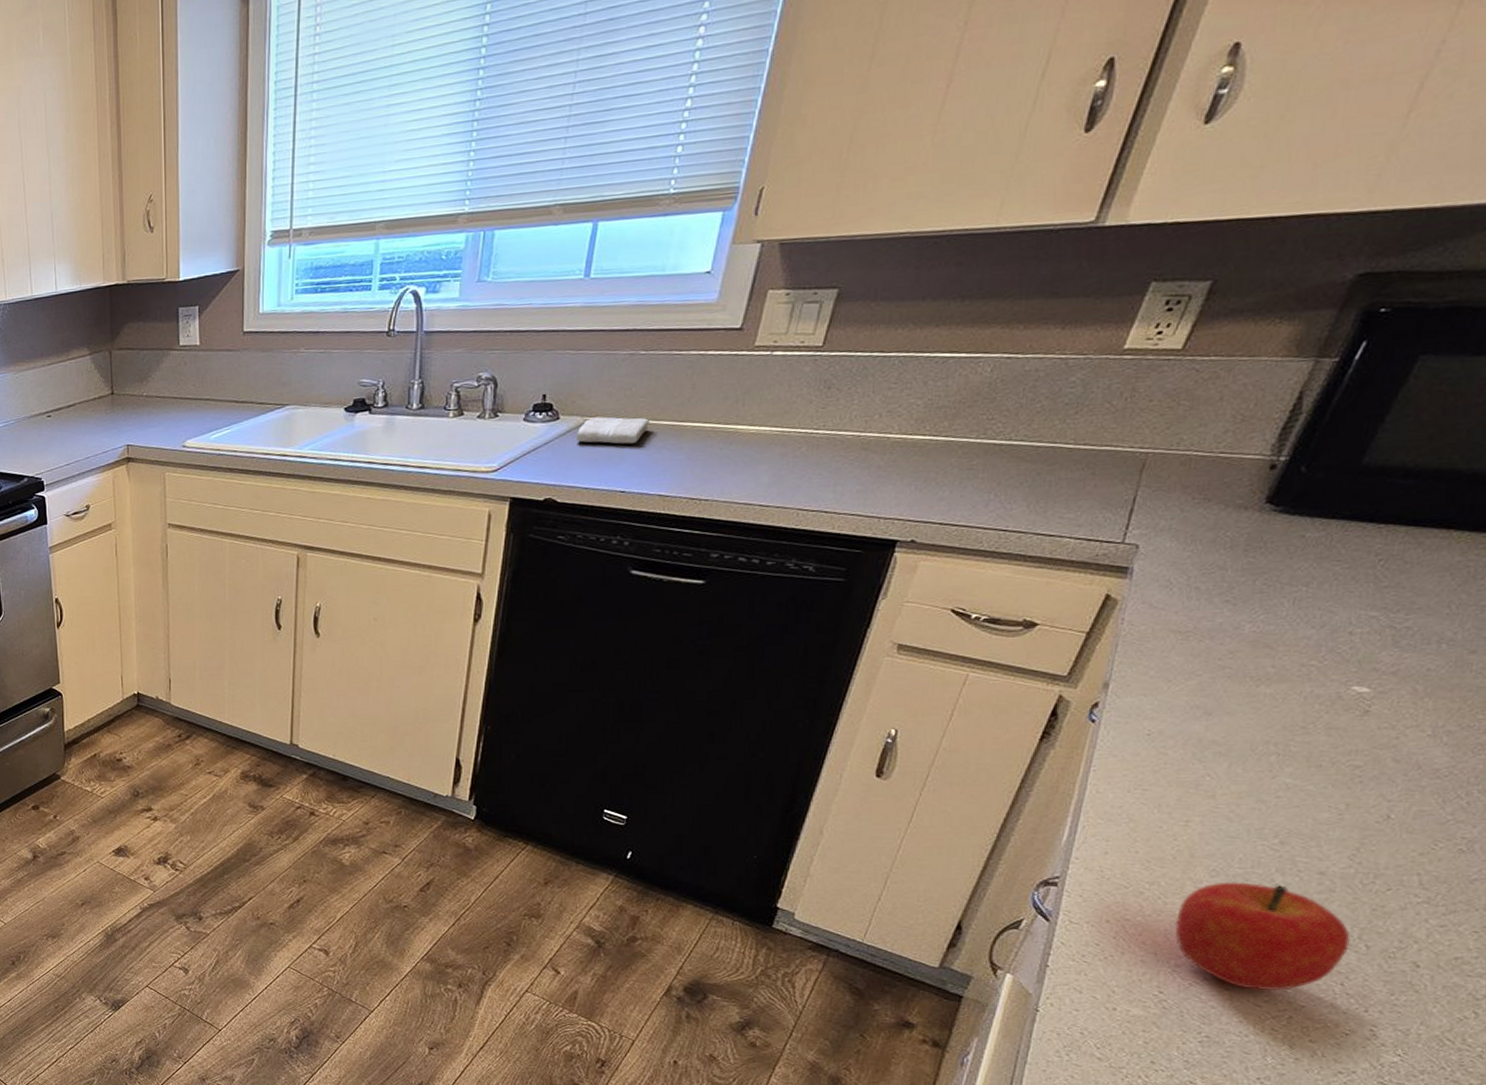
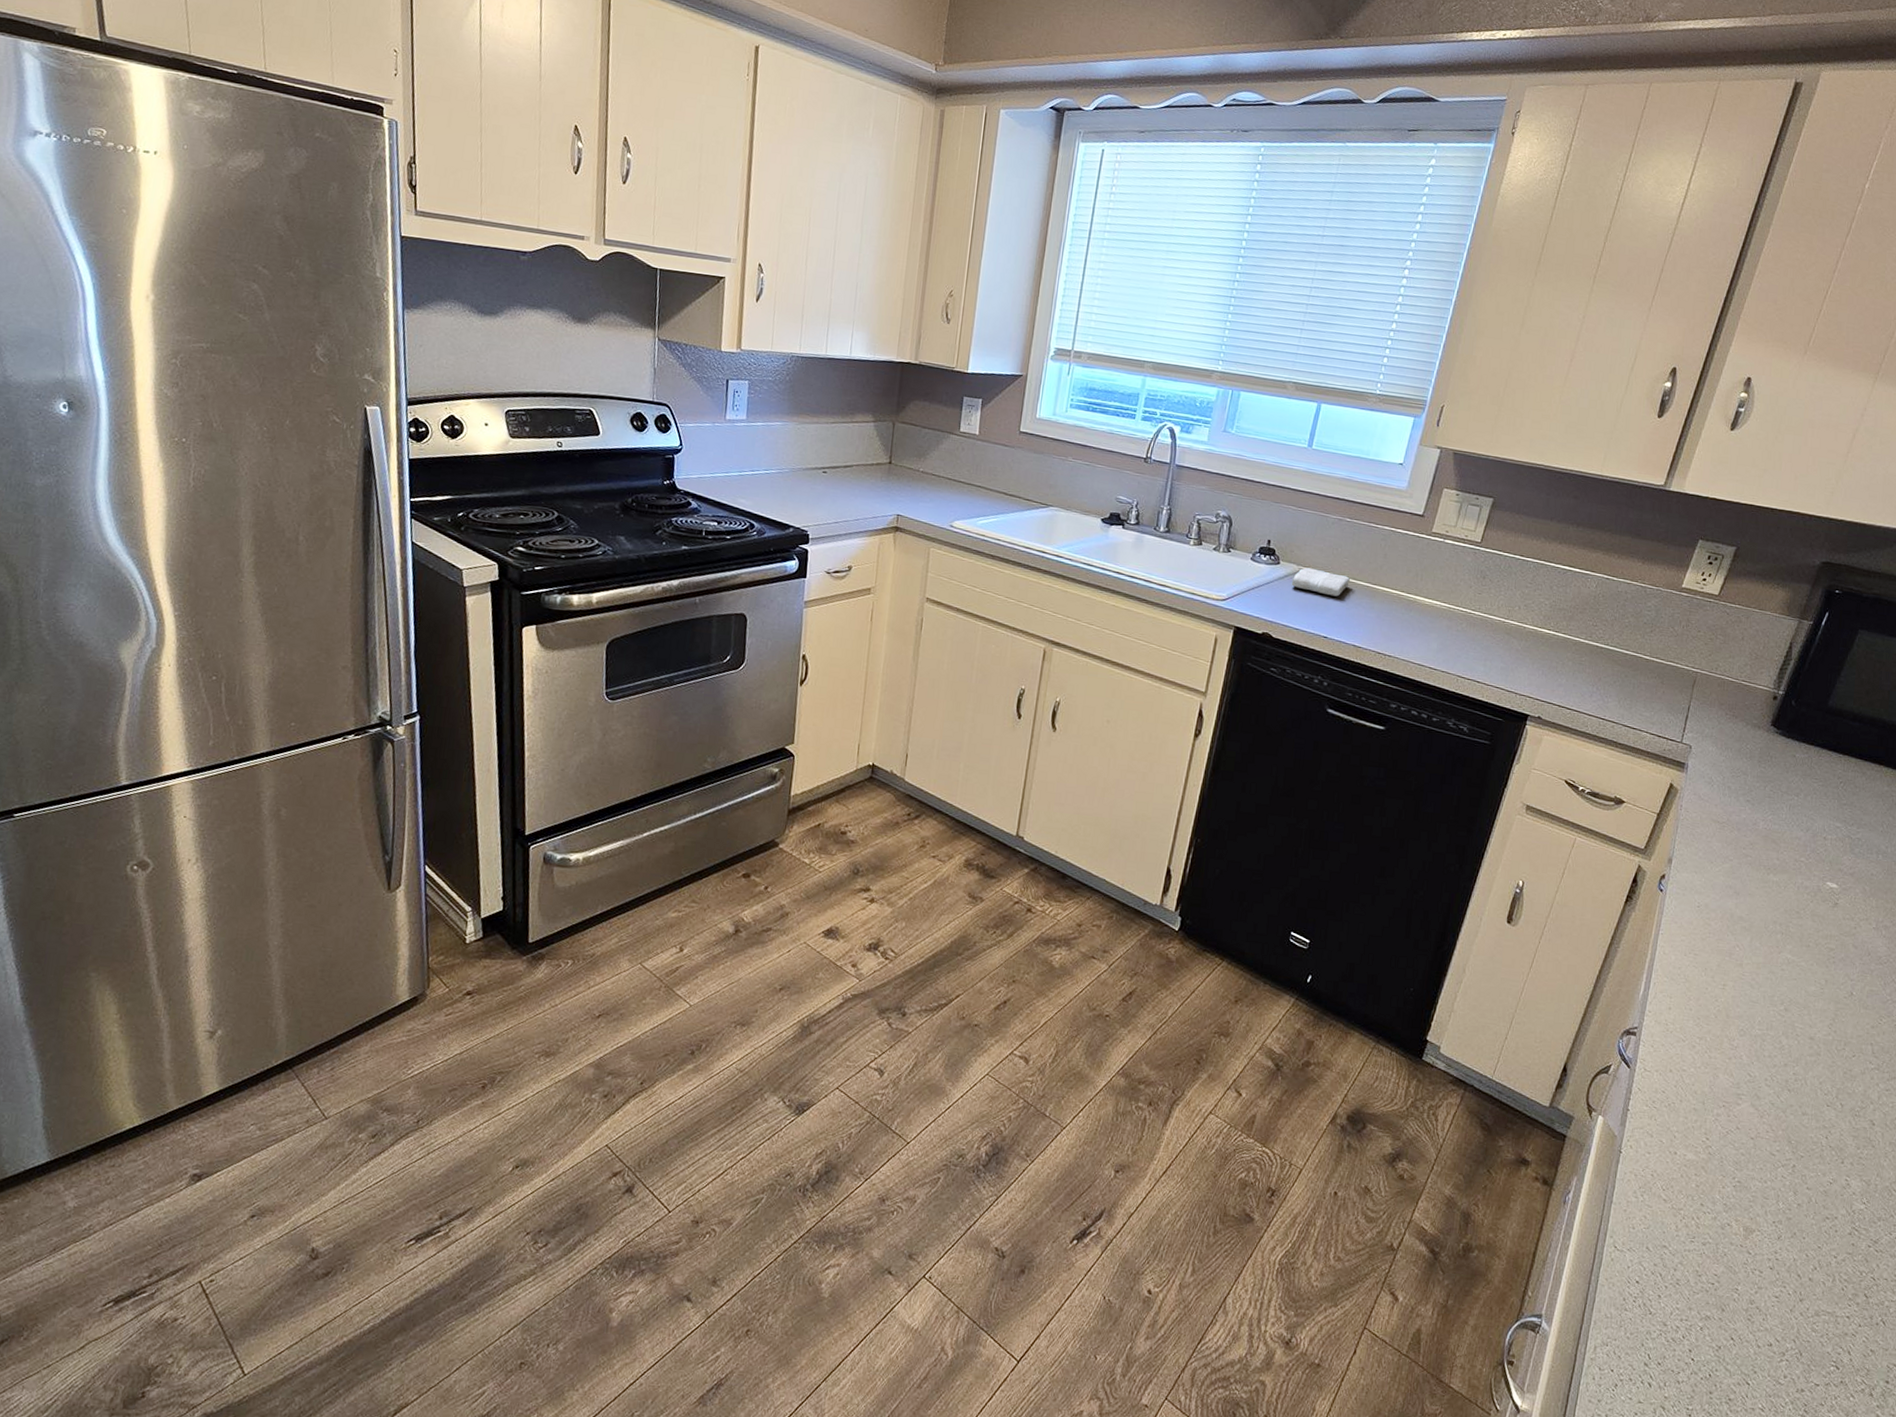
fruit: present [1175,882,1351,992] -> none [1717,1041,1831,1142]

